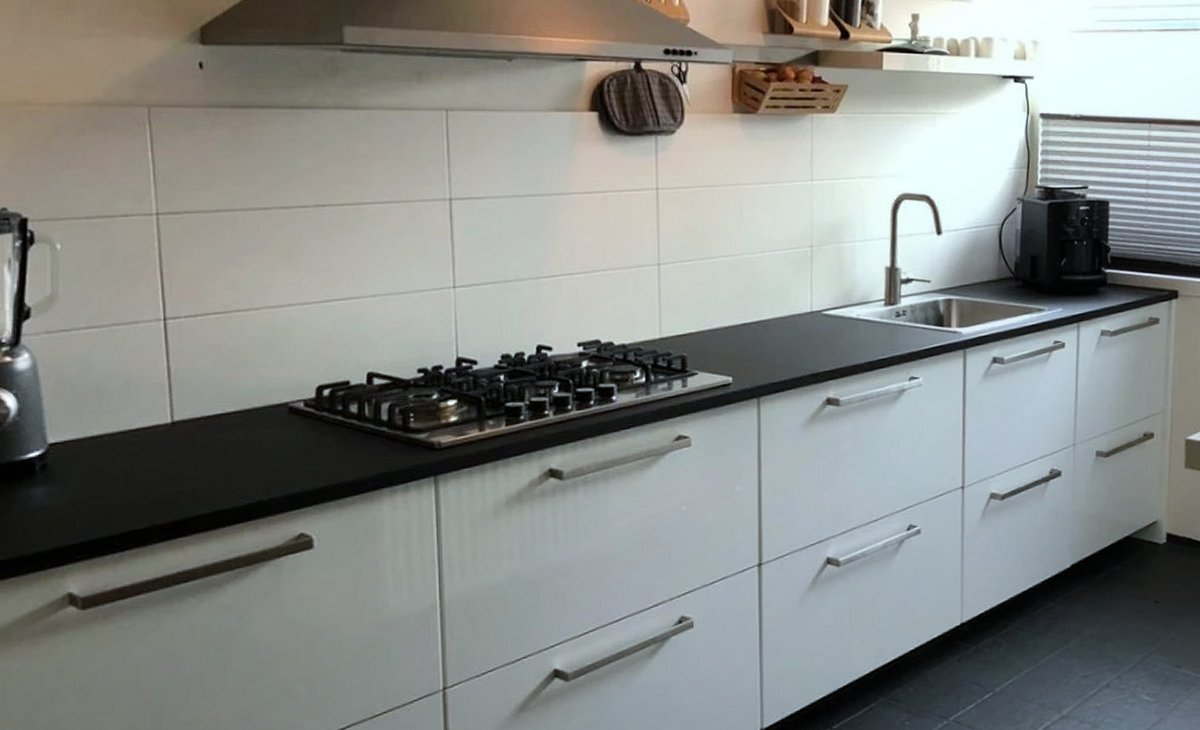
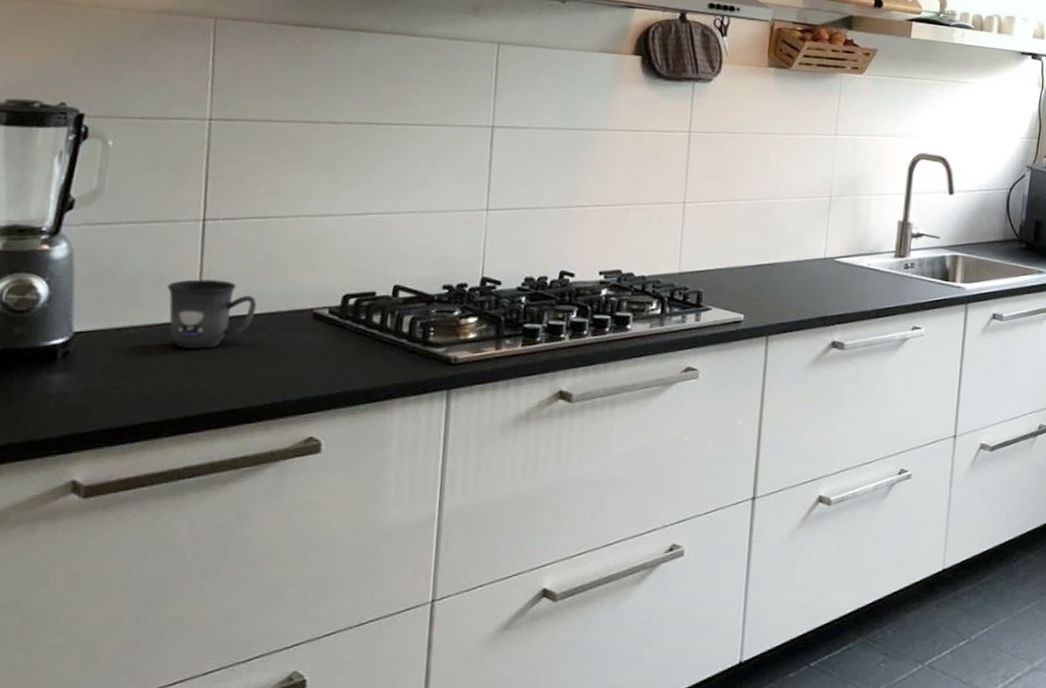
mug: none [136,380,229,452] -> present [167,279,257,349]

